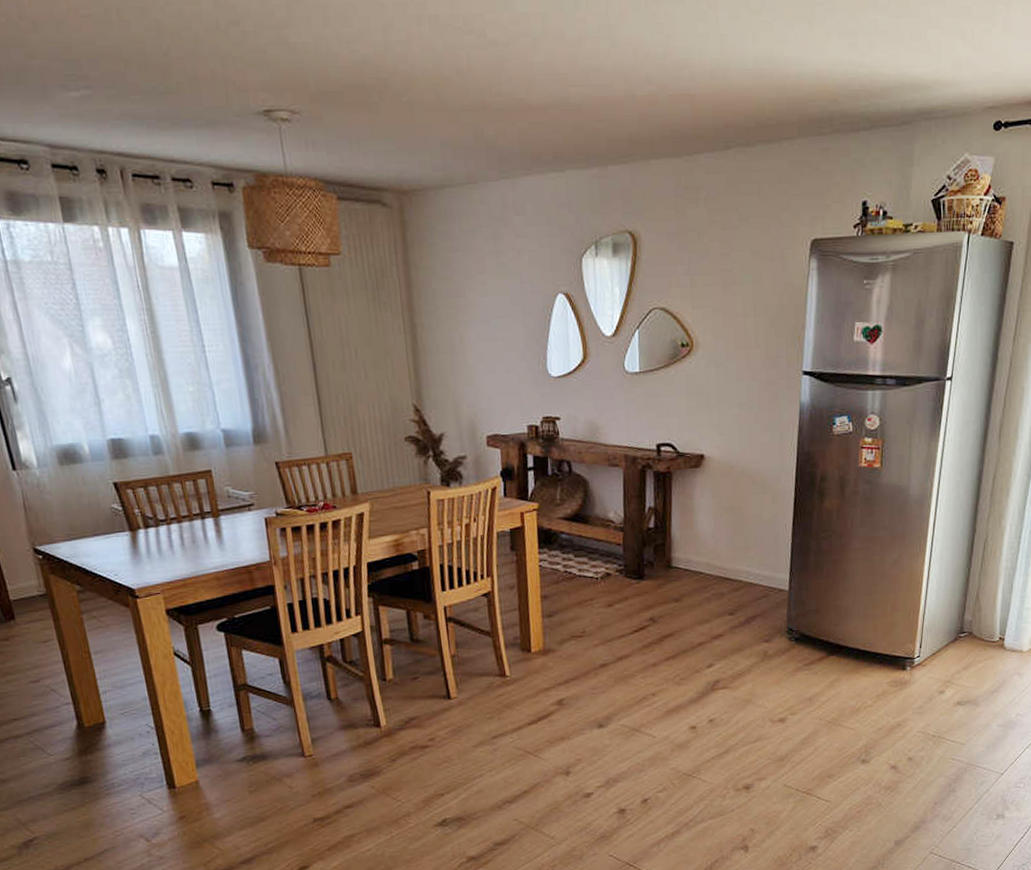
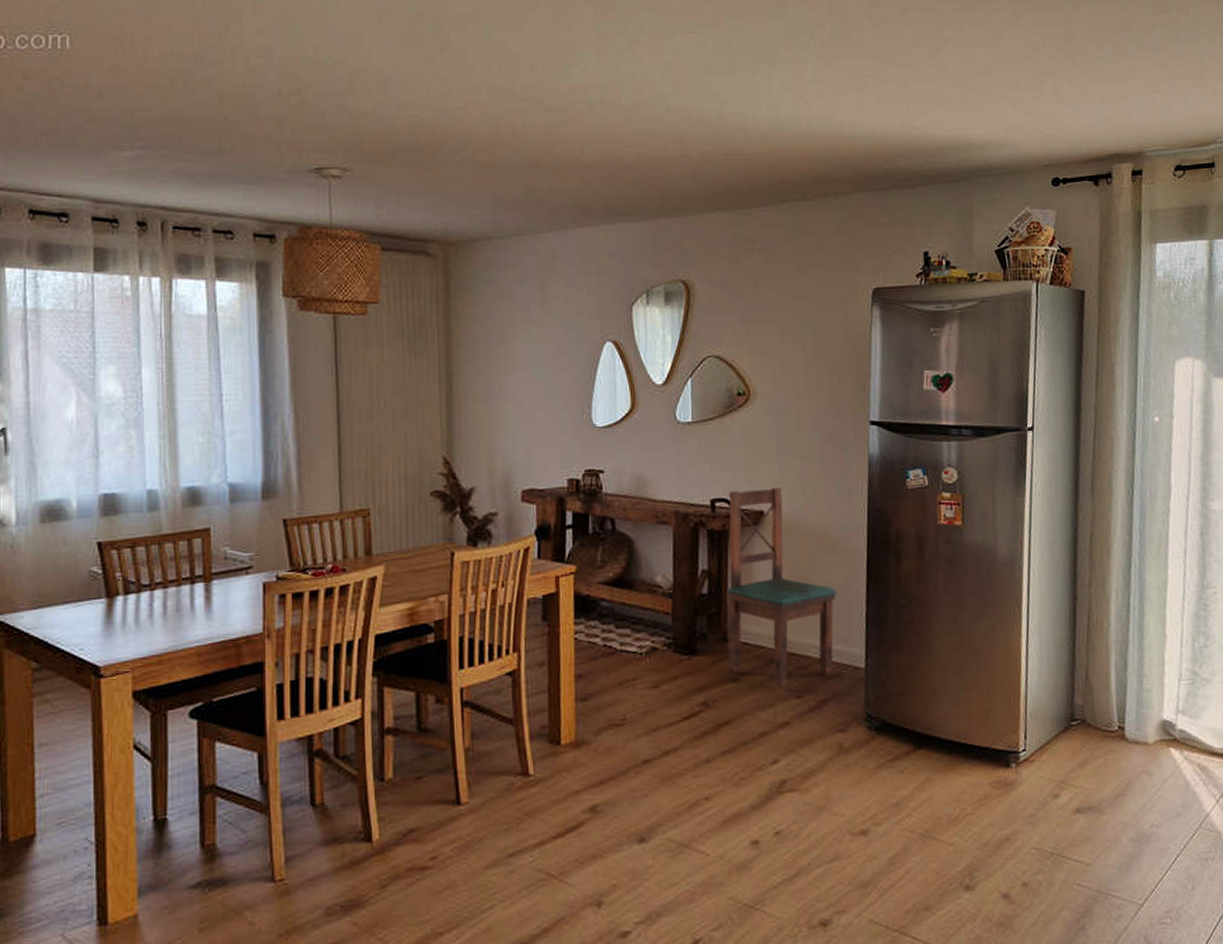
dining chair: none [670,433,767,607] -> present [726,487,837,688]

